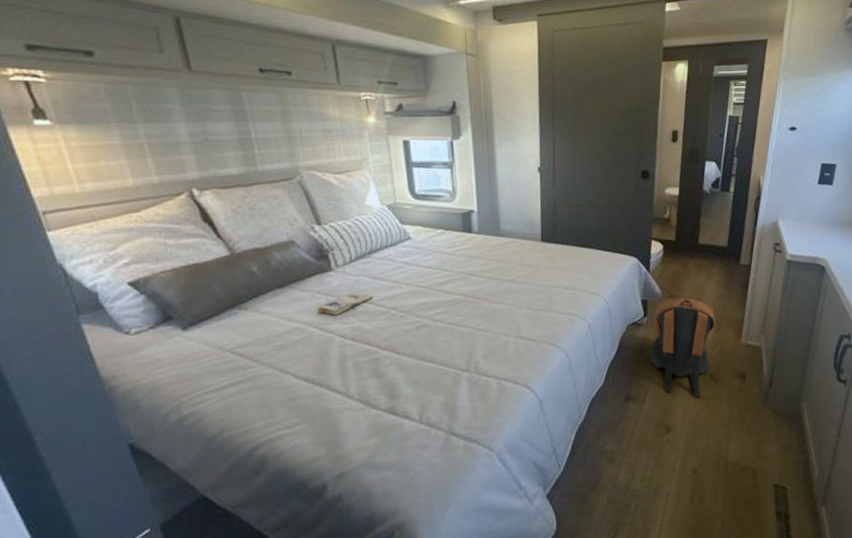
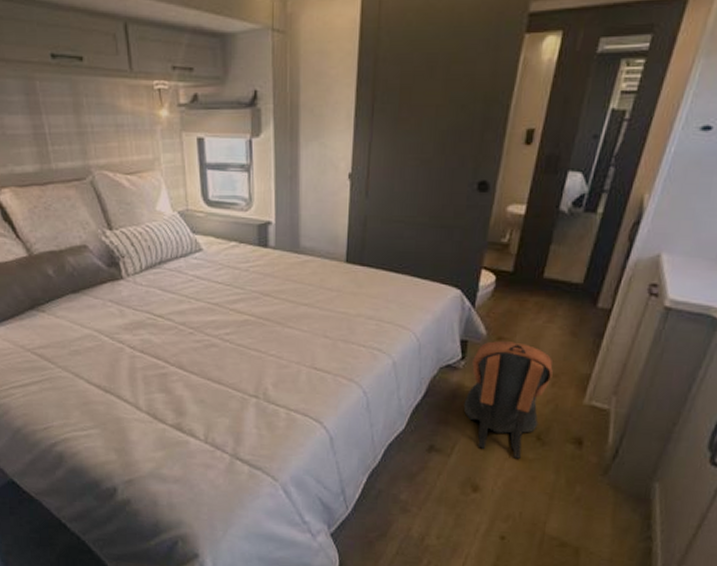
paperback book: present [317,291,374,316] -> none [109,302,163,326]

